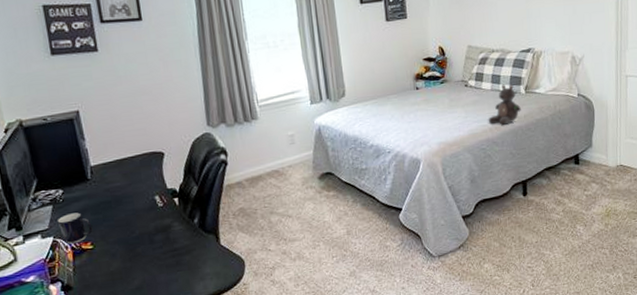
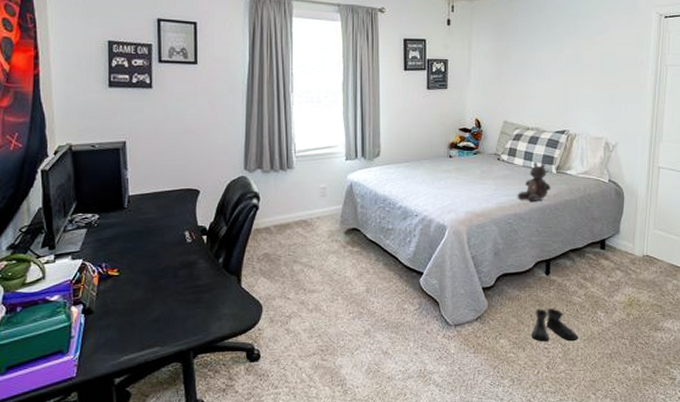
mug: present [57,212,93,244] -> none [89,239,121,269]
socks: none [514,228,560,261] -> present [531,308,579,342]

